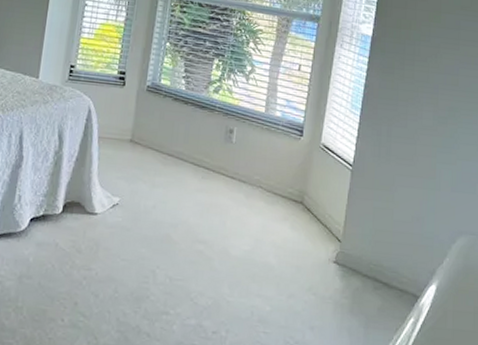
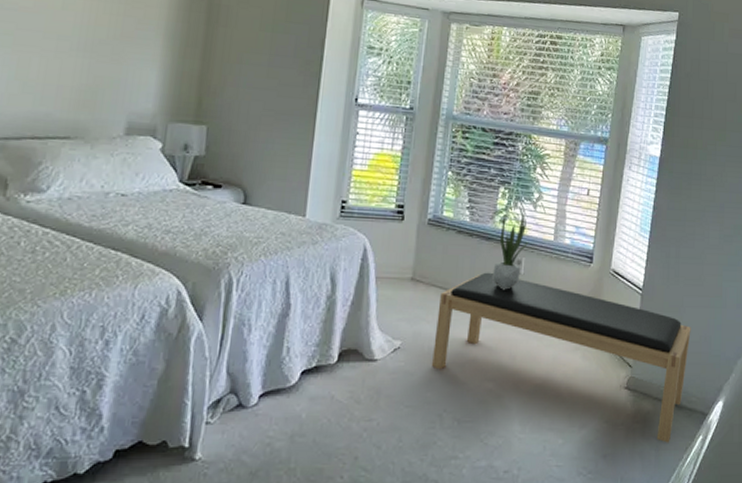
bench: none [147,138,403,322] -> present [432,272,691,443]
potted plant: none [204,82,241,157] -> present [491,211,529,290]

